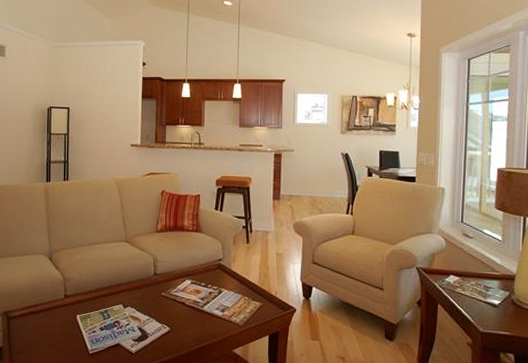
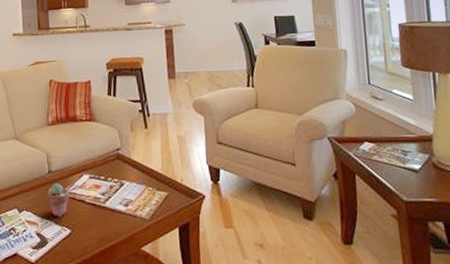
potted succulent: none [150,285,171,316] -> present [46,183,70,217]

